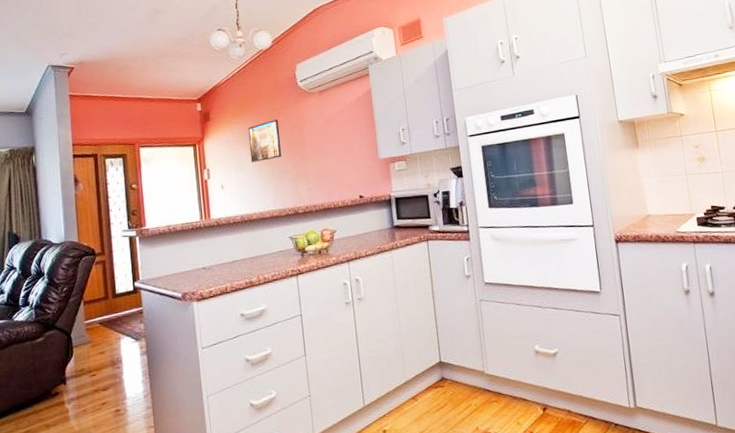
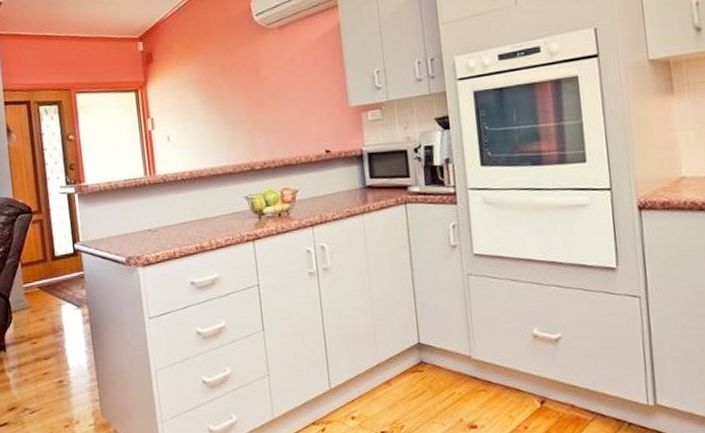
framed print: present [247,119,282,162] -> none [196,60,235,111]

